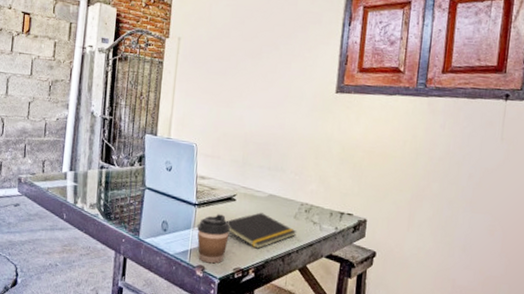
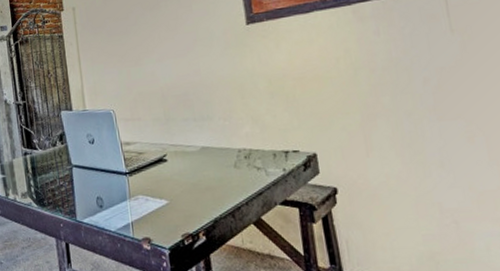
coffee cup: present [197,214,231,264] -> none [133,178,170,234]
notepad: present [227,212,297,249] -> none [163,168,242,209]

